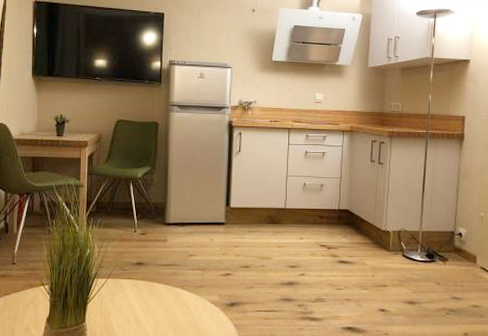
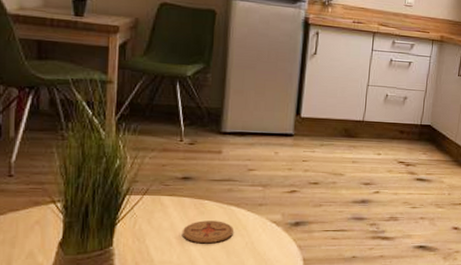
coaster: none [137,301,179,322] -> present [182,220,233,244]

